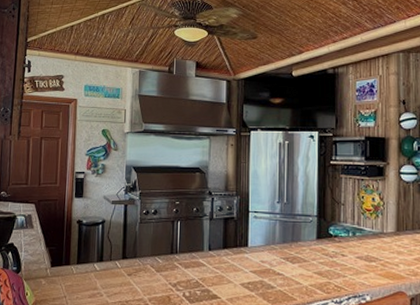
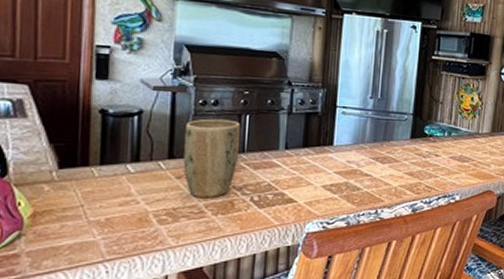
plant pot: none [132,225,174,292] -> present [183,118,241,197]

